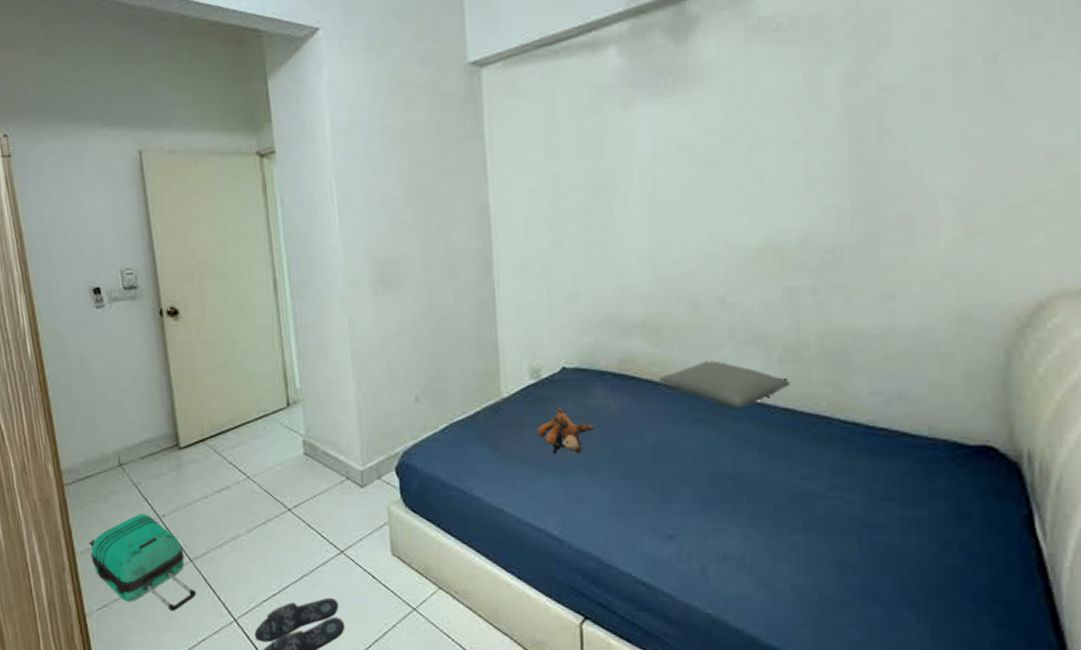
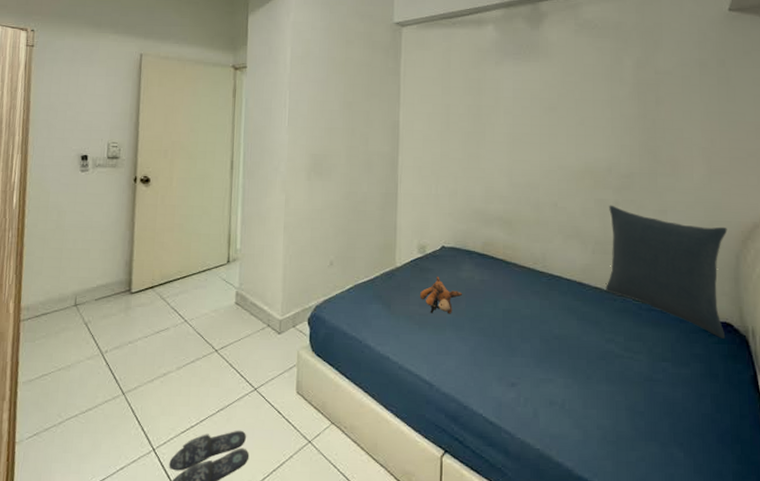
suitcase: present [88,514,197,611] -> none [32,349,123,441]
pillow: present [658,360,791,409] -> none [510,248,600,285]
pillow: none [800,293,993,468] -> present [606,205,728,338]

